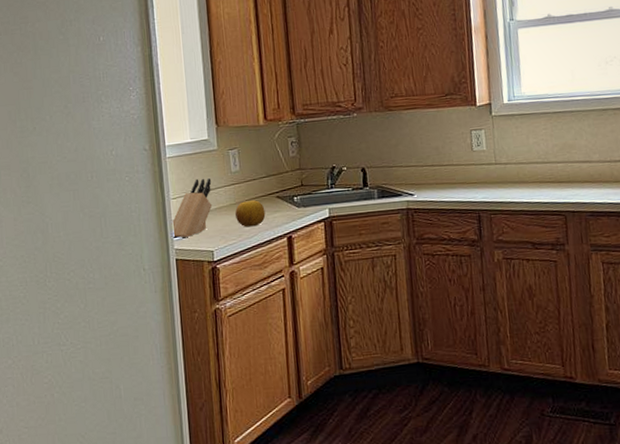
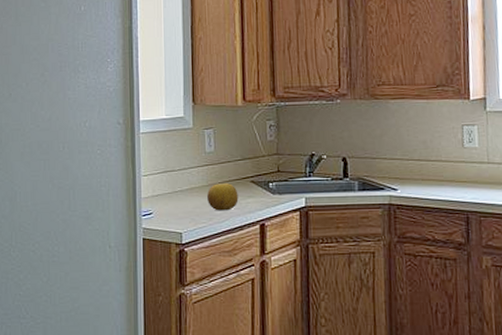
knife block: present [171,177,213,238] -> none [140,156,185,217]

